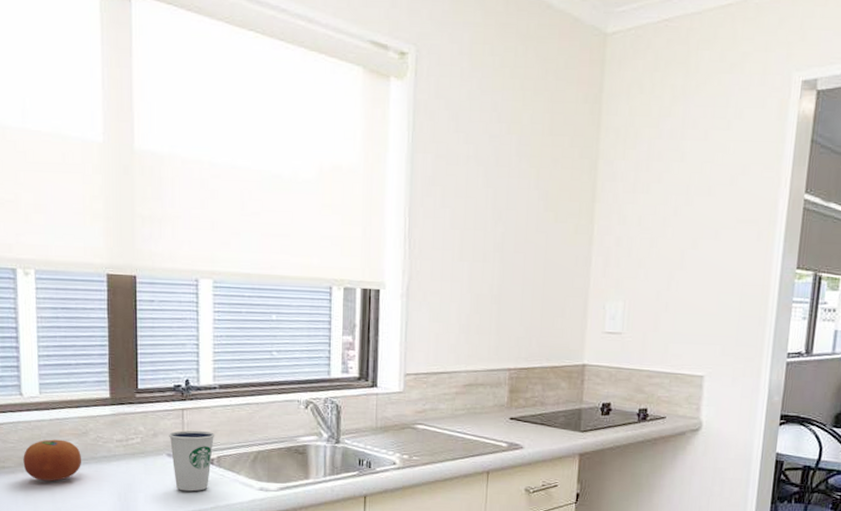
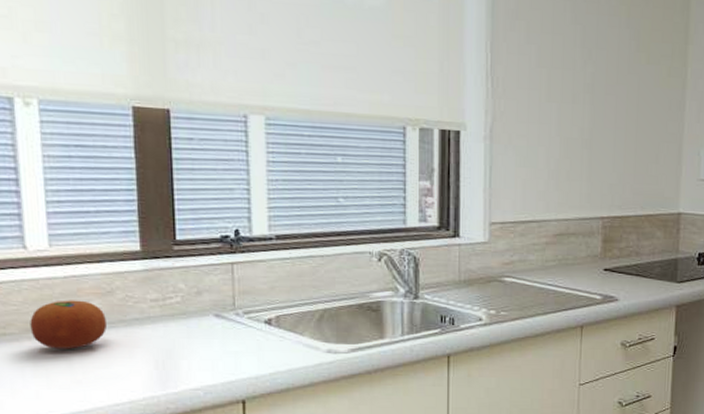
dixie cup: present [169,430,215,492] -> none [216,287,273,356]

